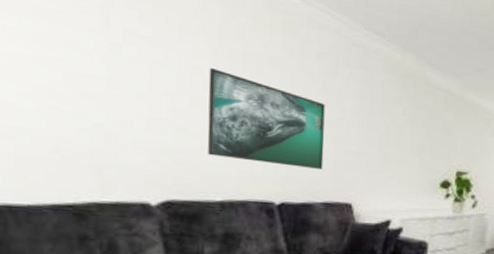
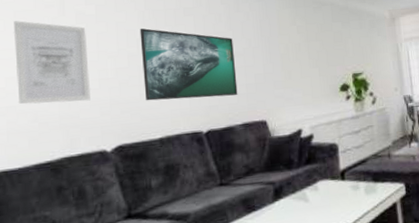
wall art: none [32,20,137,141] -> present [14,21,91,105]

